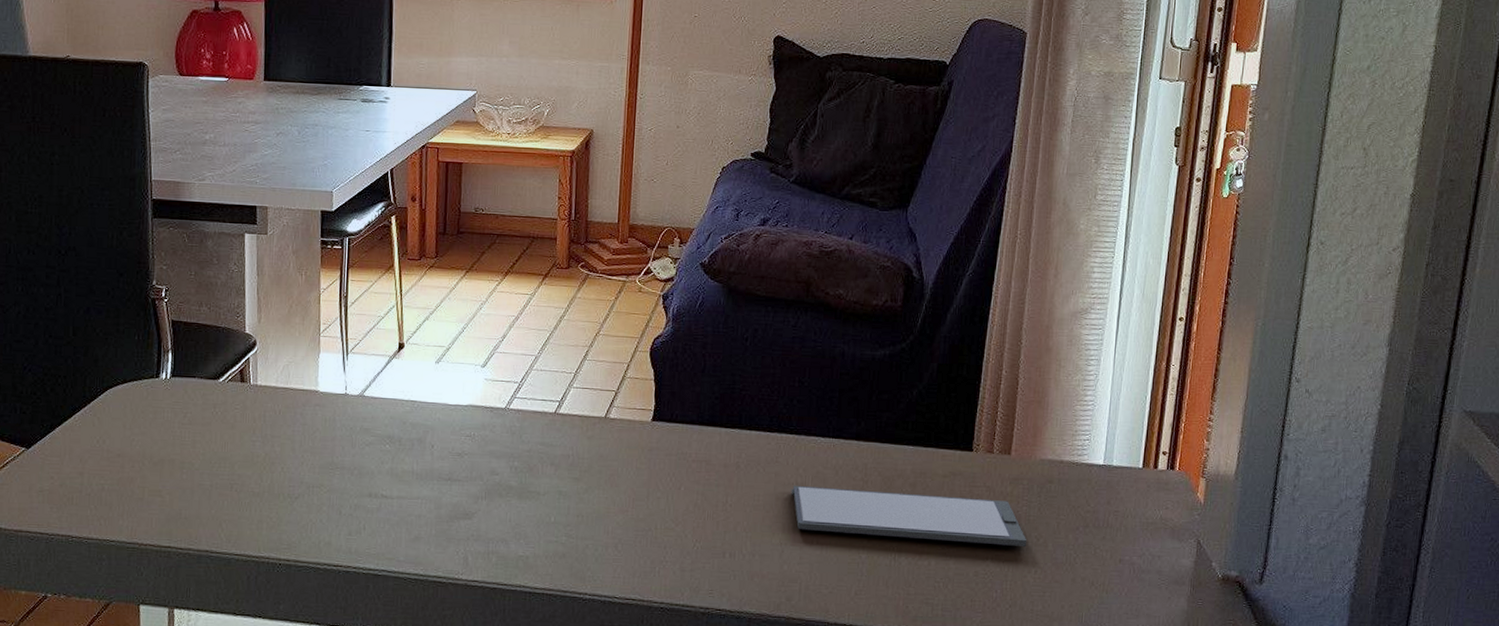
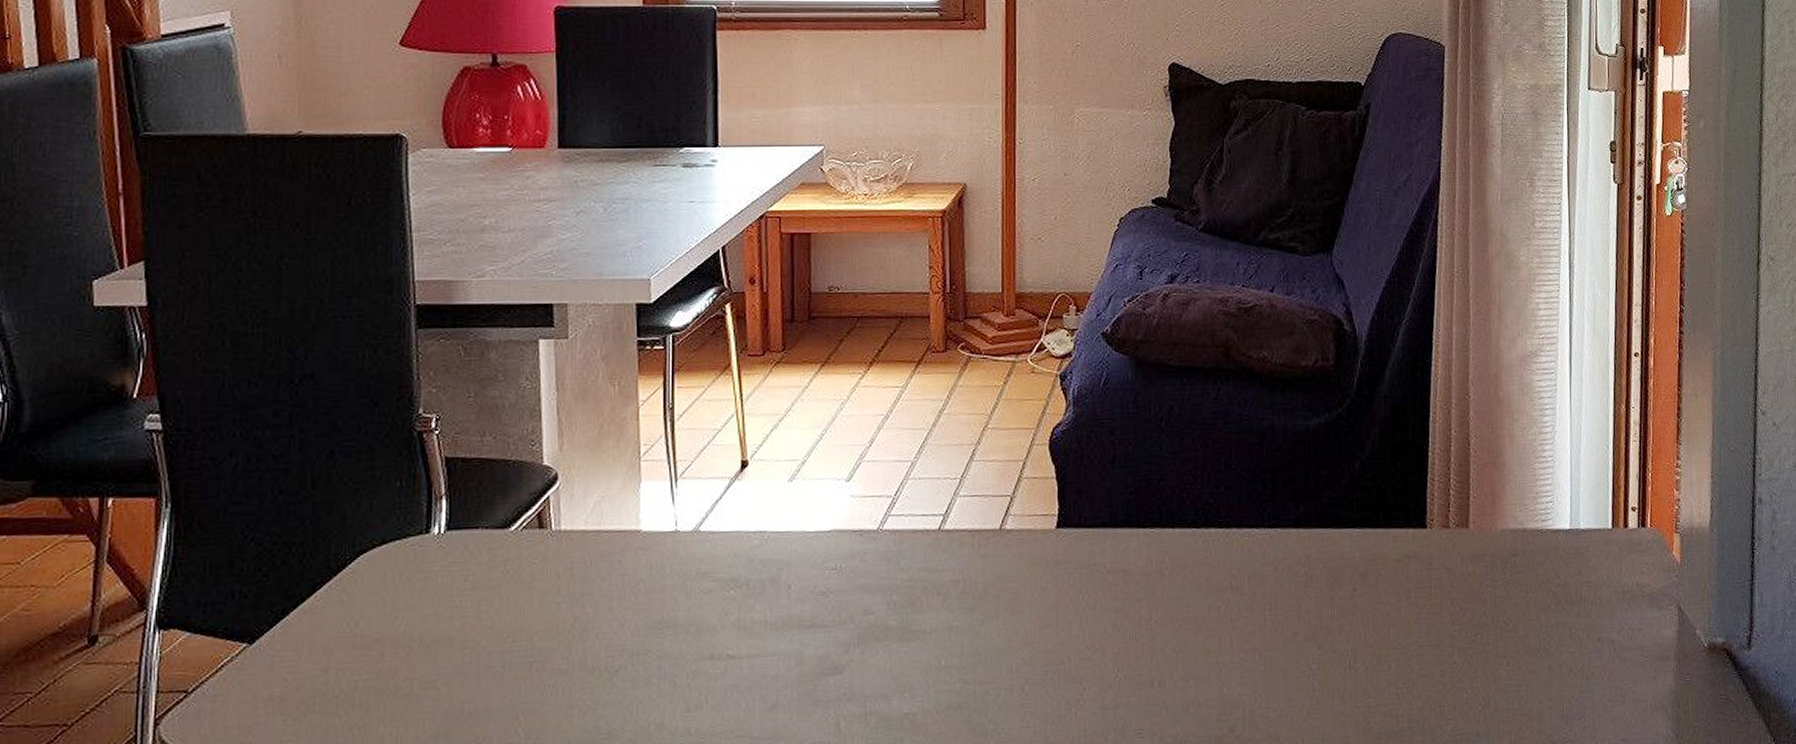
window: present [791,485,1027,546] -> none [1225,582,1496,643]

